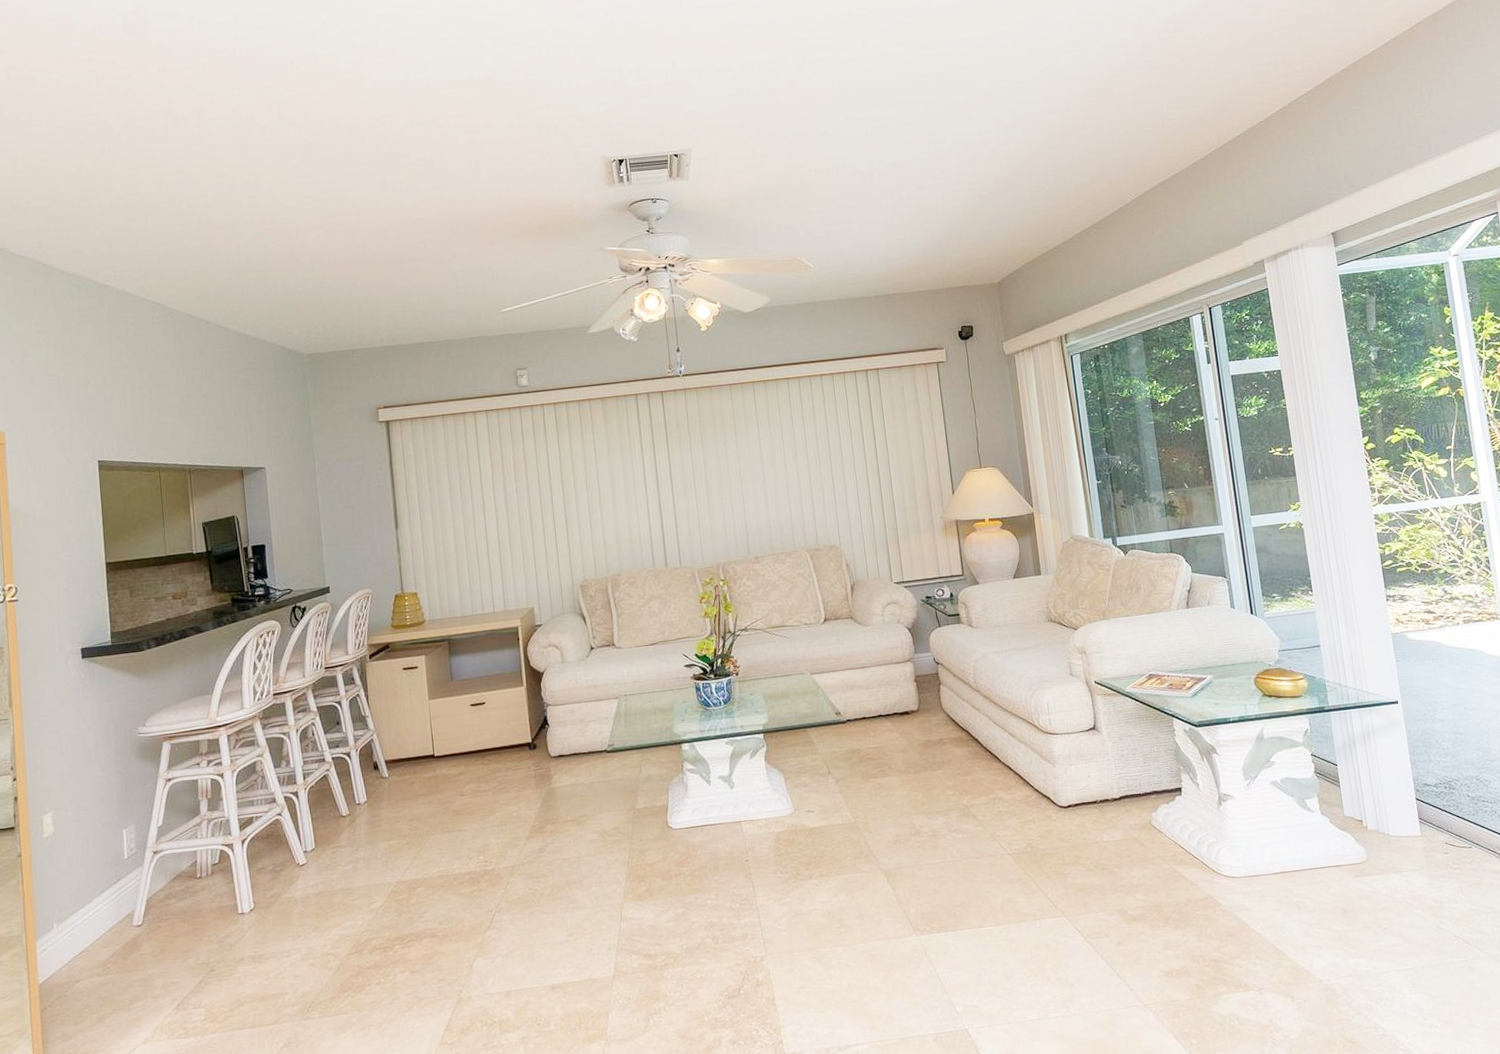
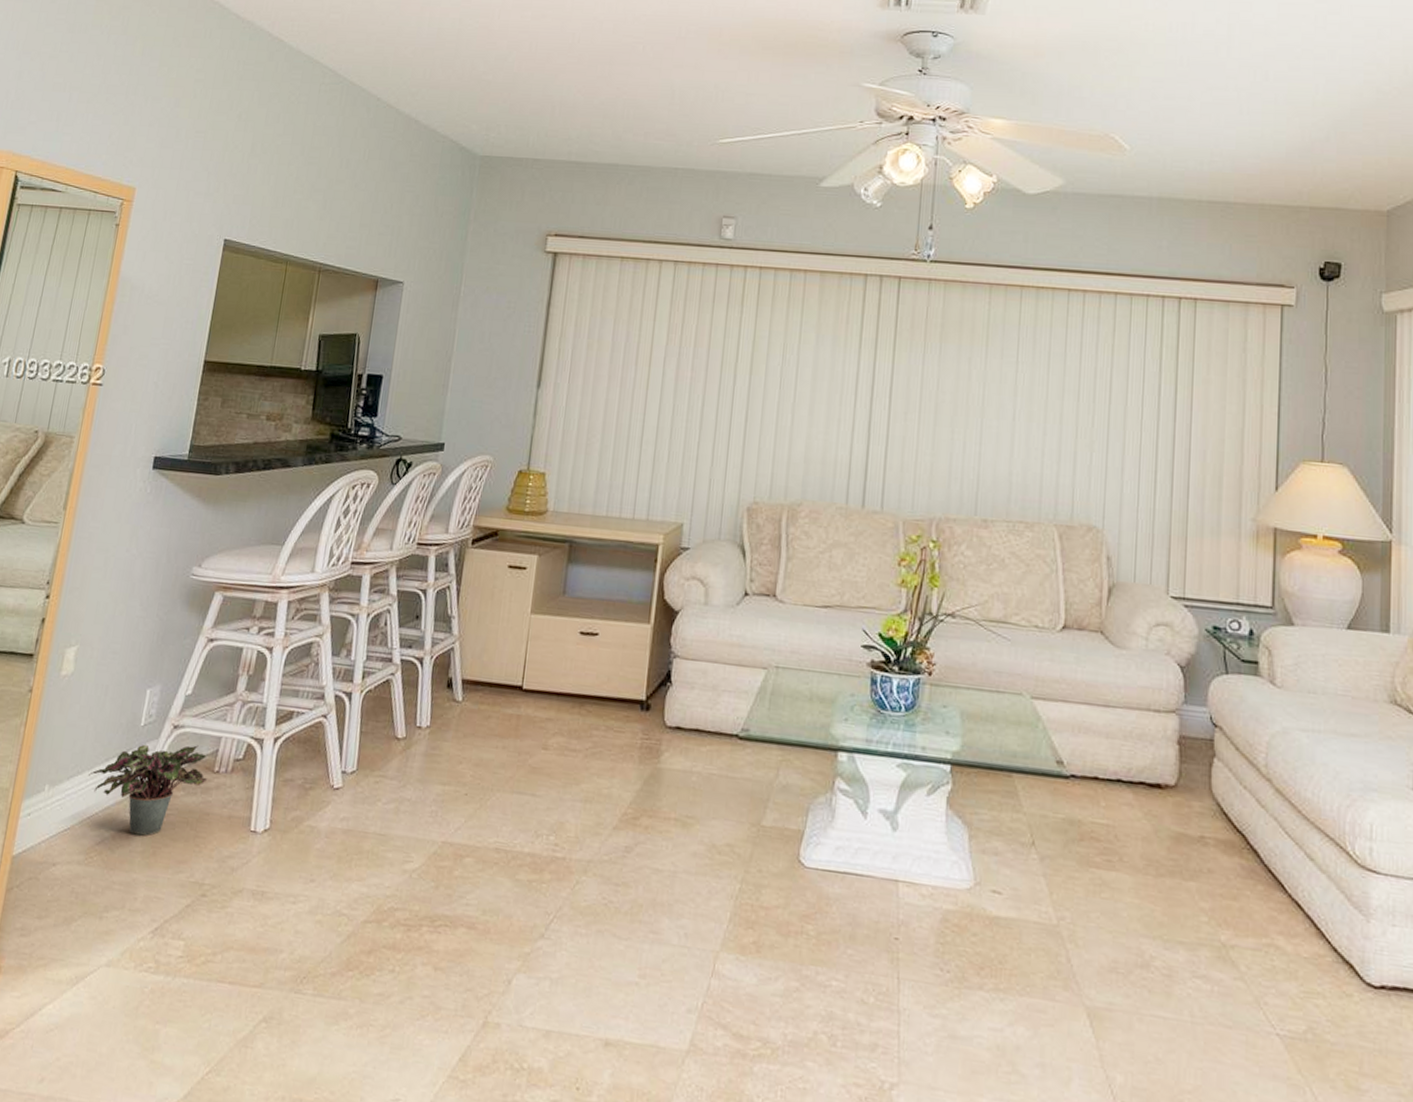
potted plant: none [89,862,192,942] -> present [89,744,208,836]

